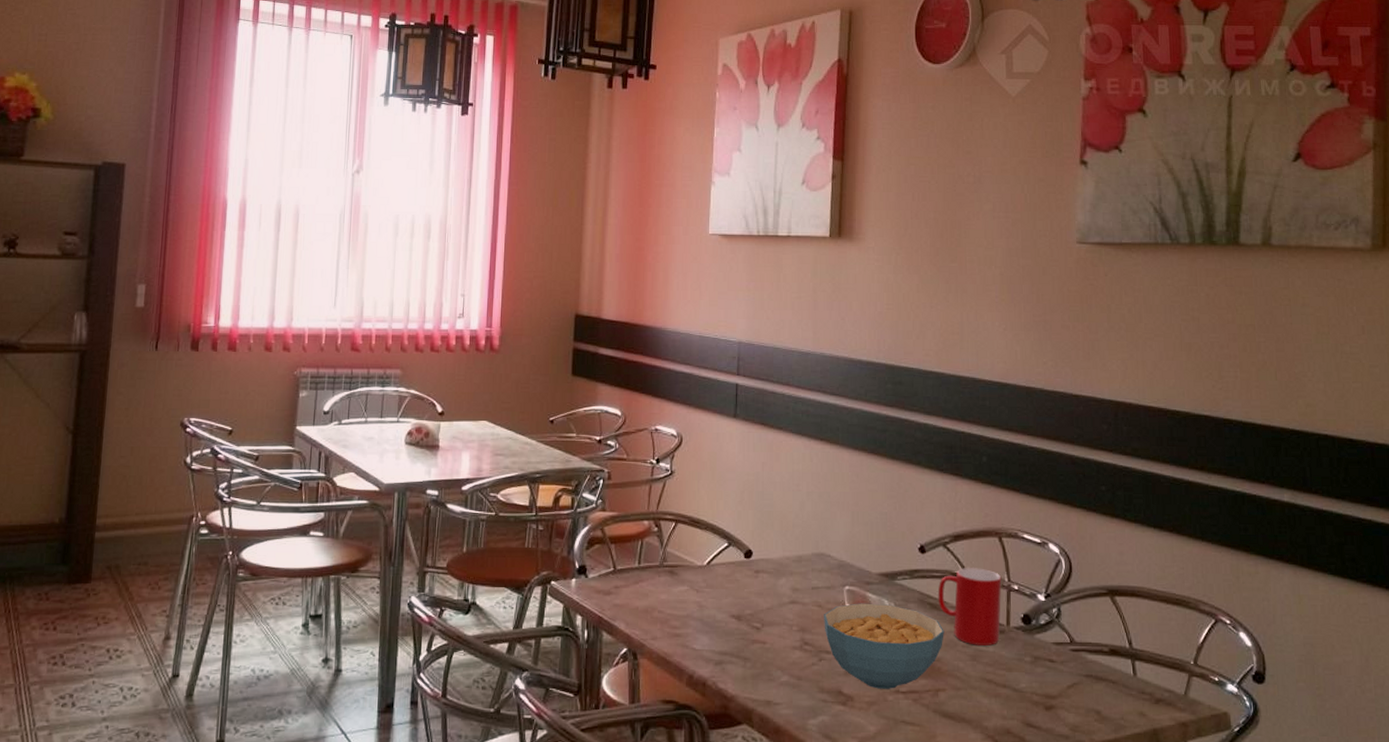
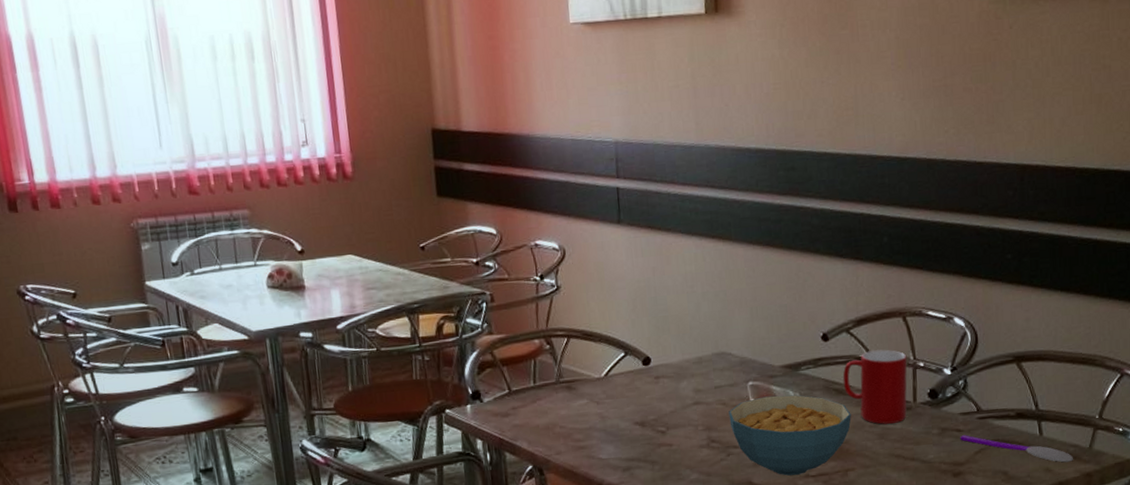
spoon: none [1053,666,1168,708] -> present [960,435,1073,463]

